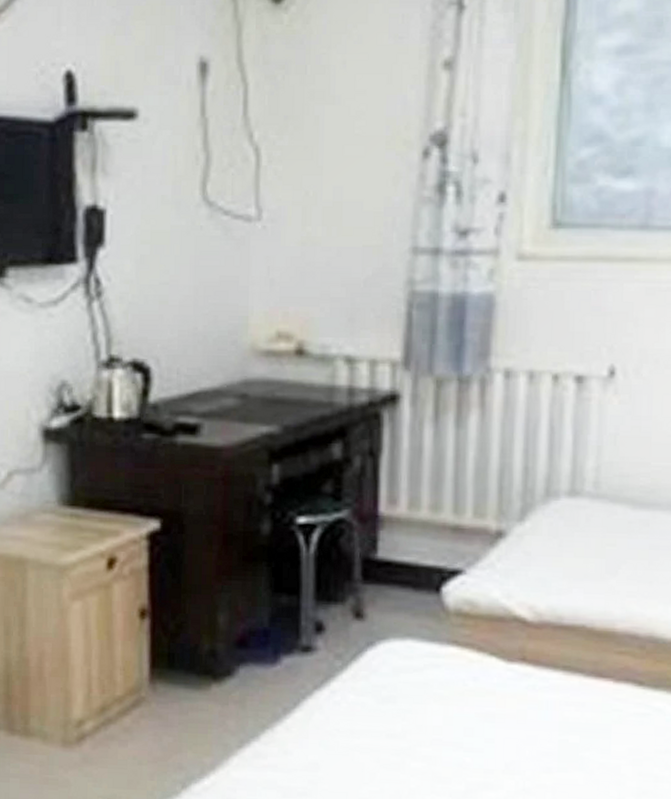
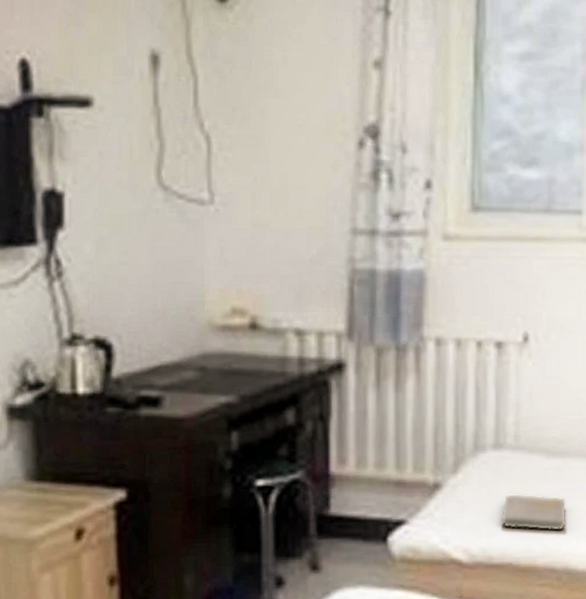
book: none [575,548,655,593] -> present [501,494,567,531]

